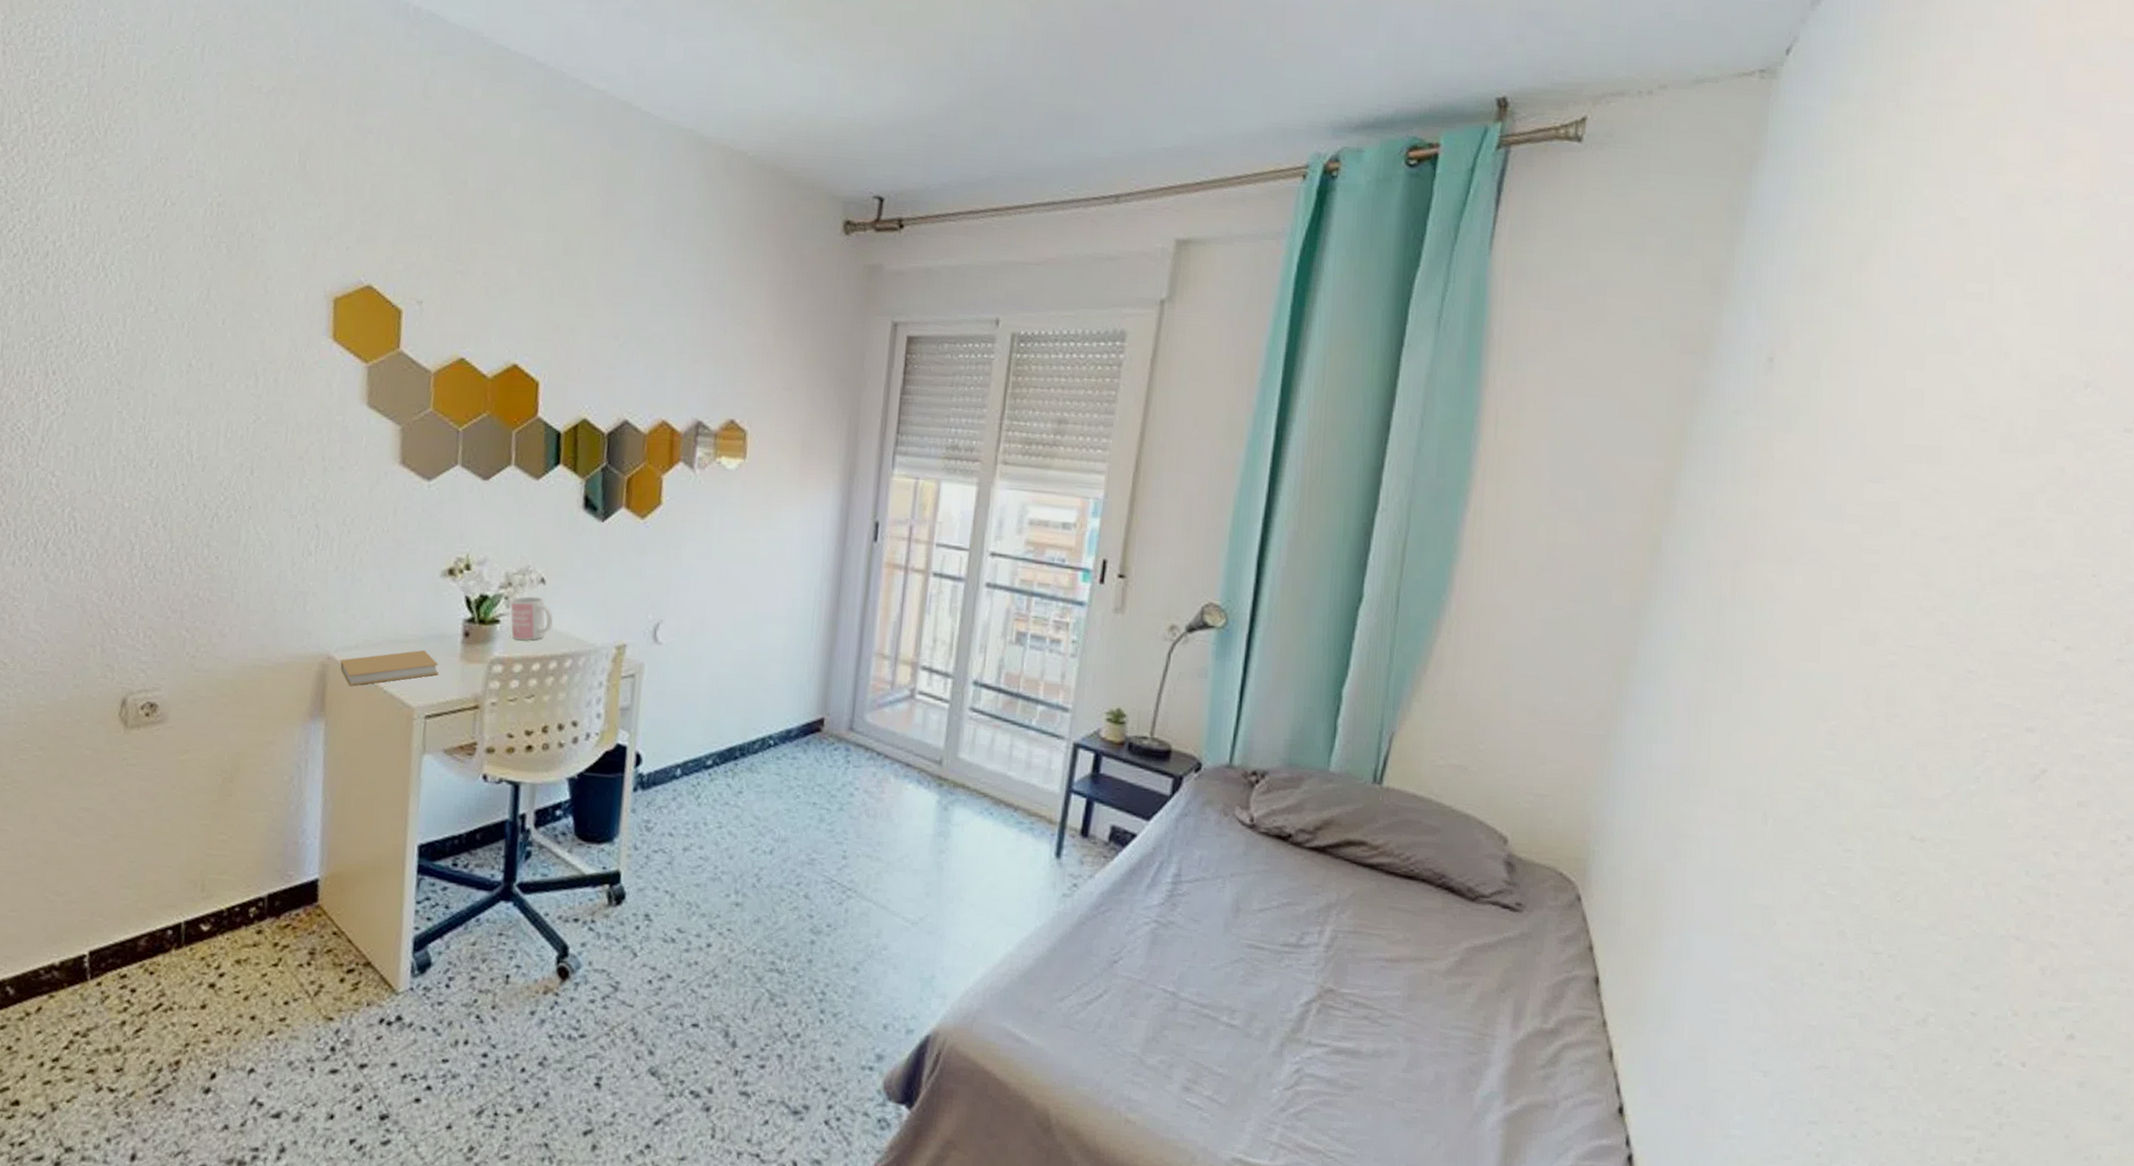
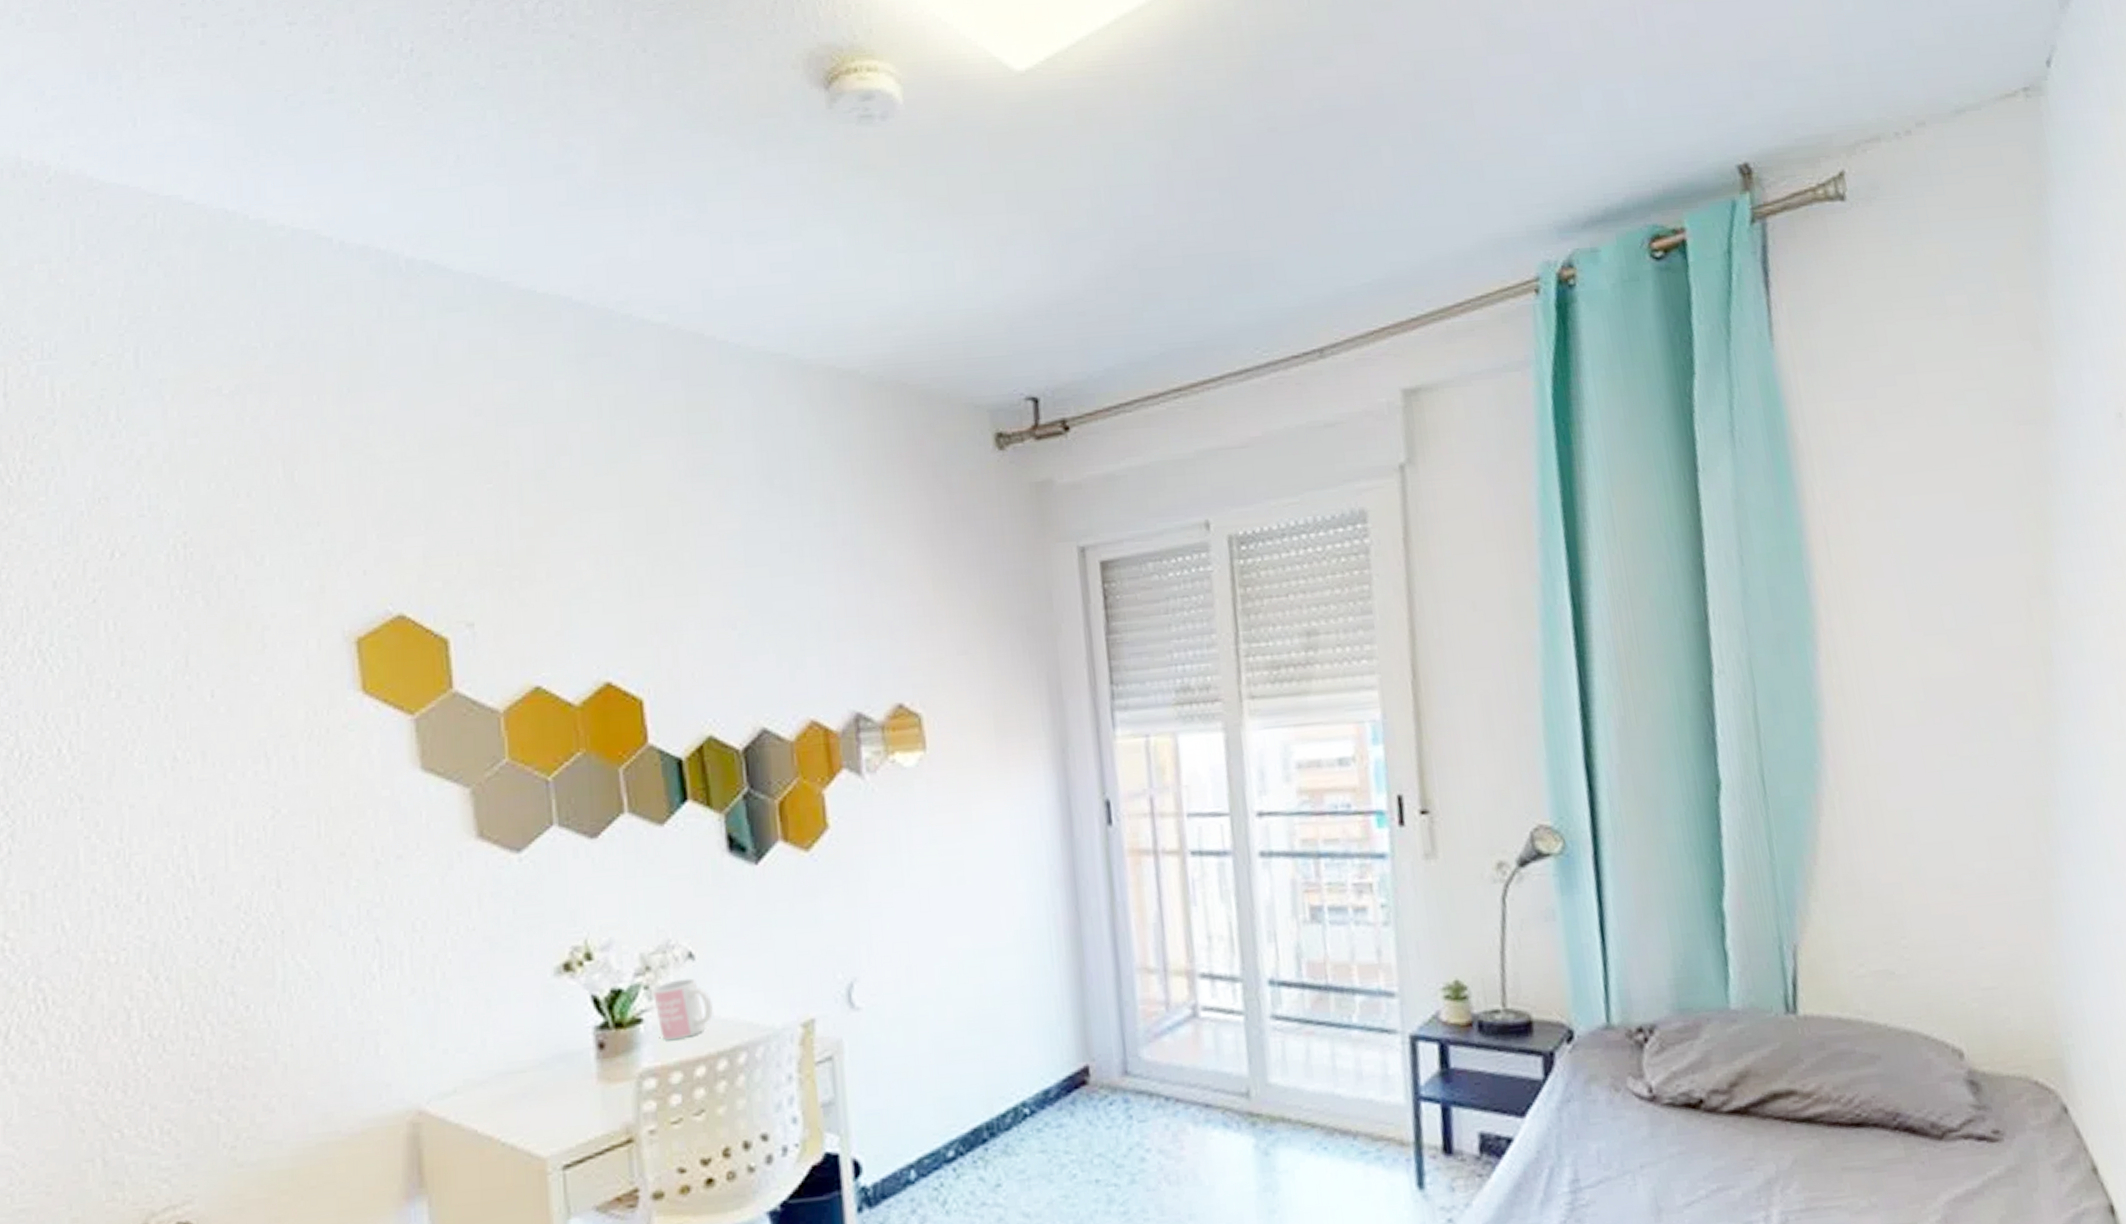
book: present [340,649,439,686] -> none [436,1077,572,1145]

